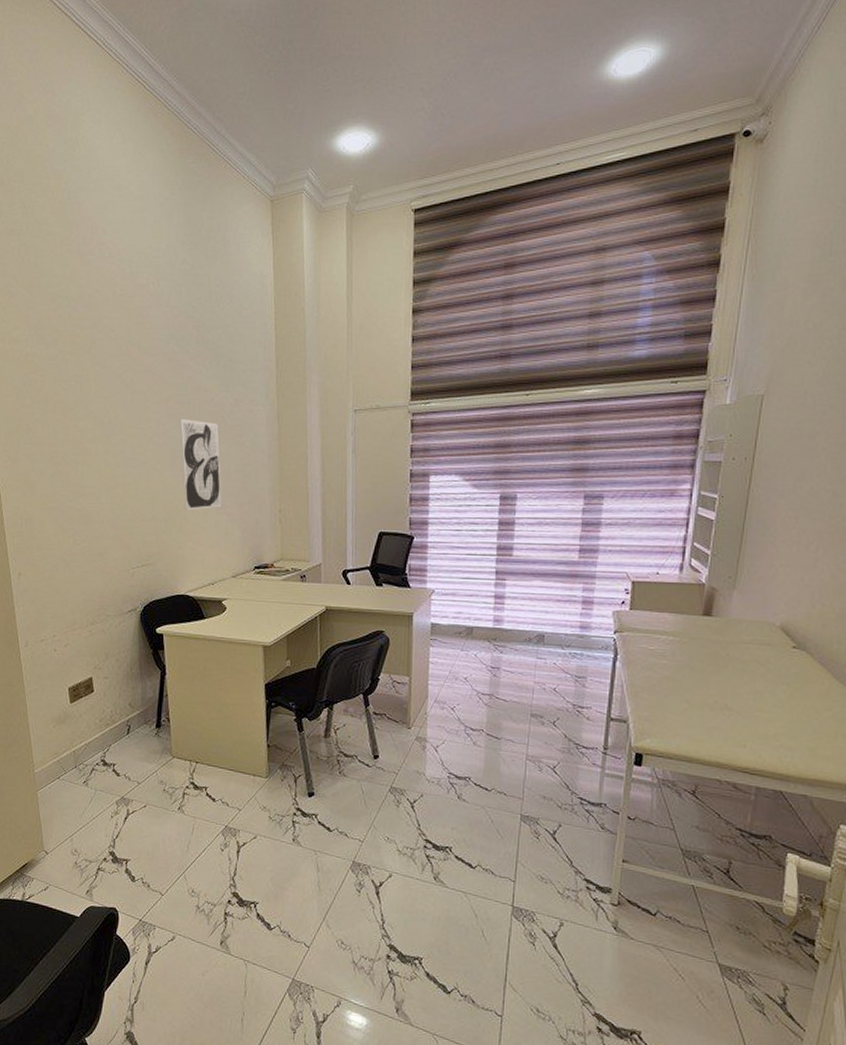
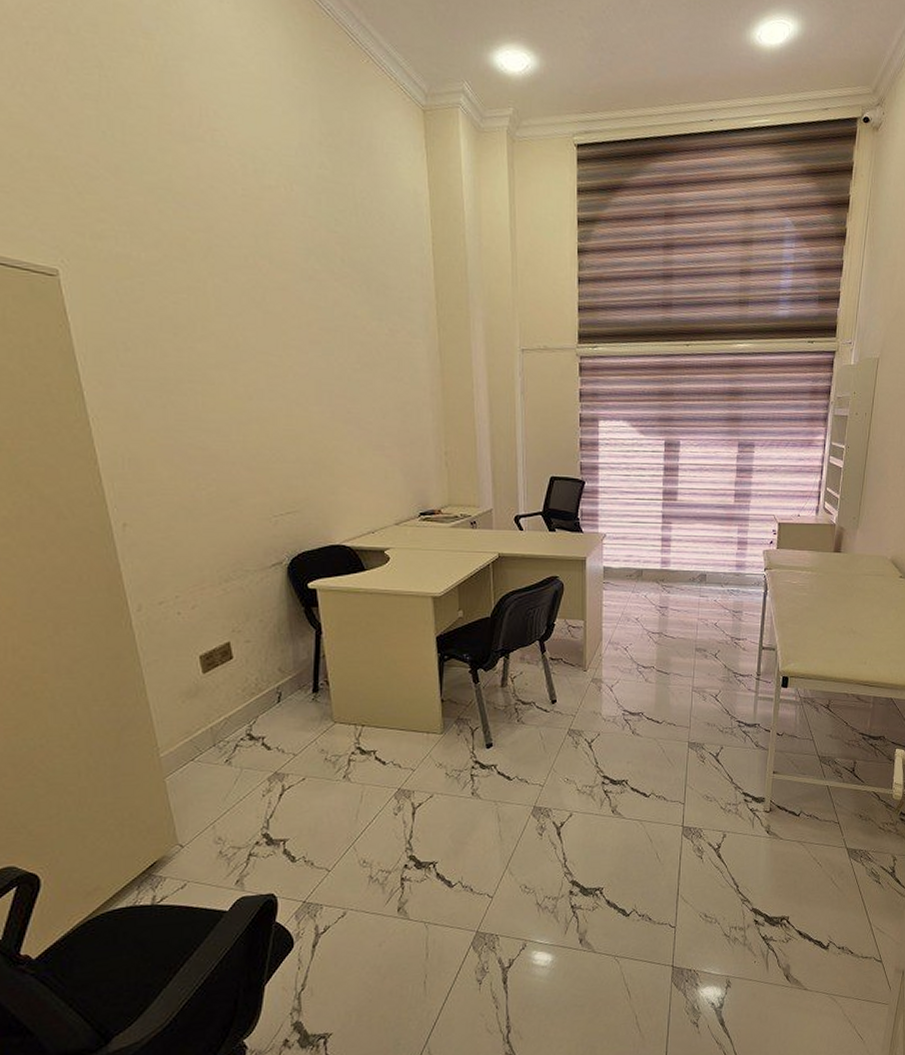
wall art: present [180,418,222,511] -> none [326,346,380,452]

